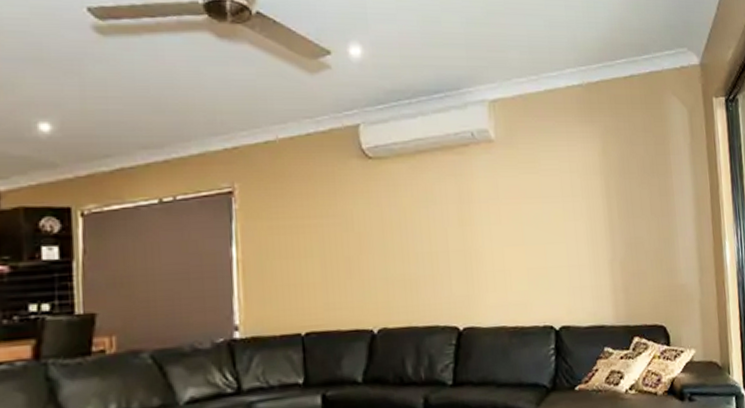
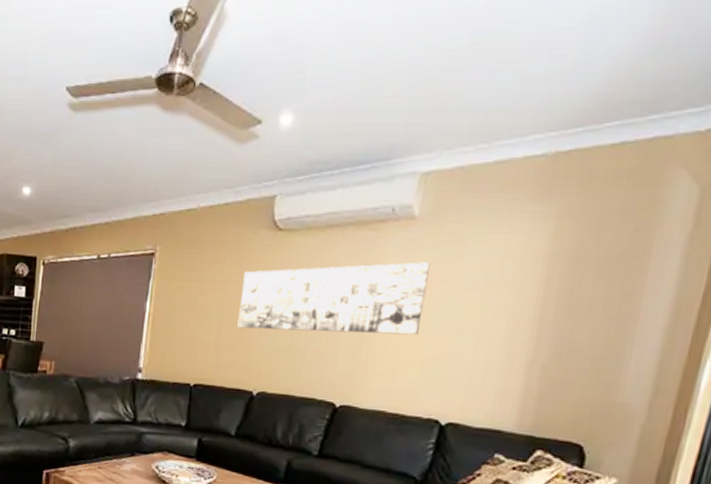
wall art: none [340,180,518,264] -> present [237,262,431,335]

